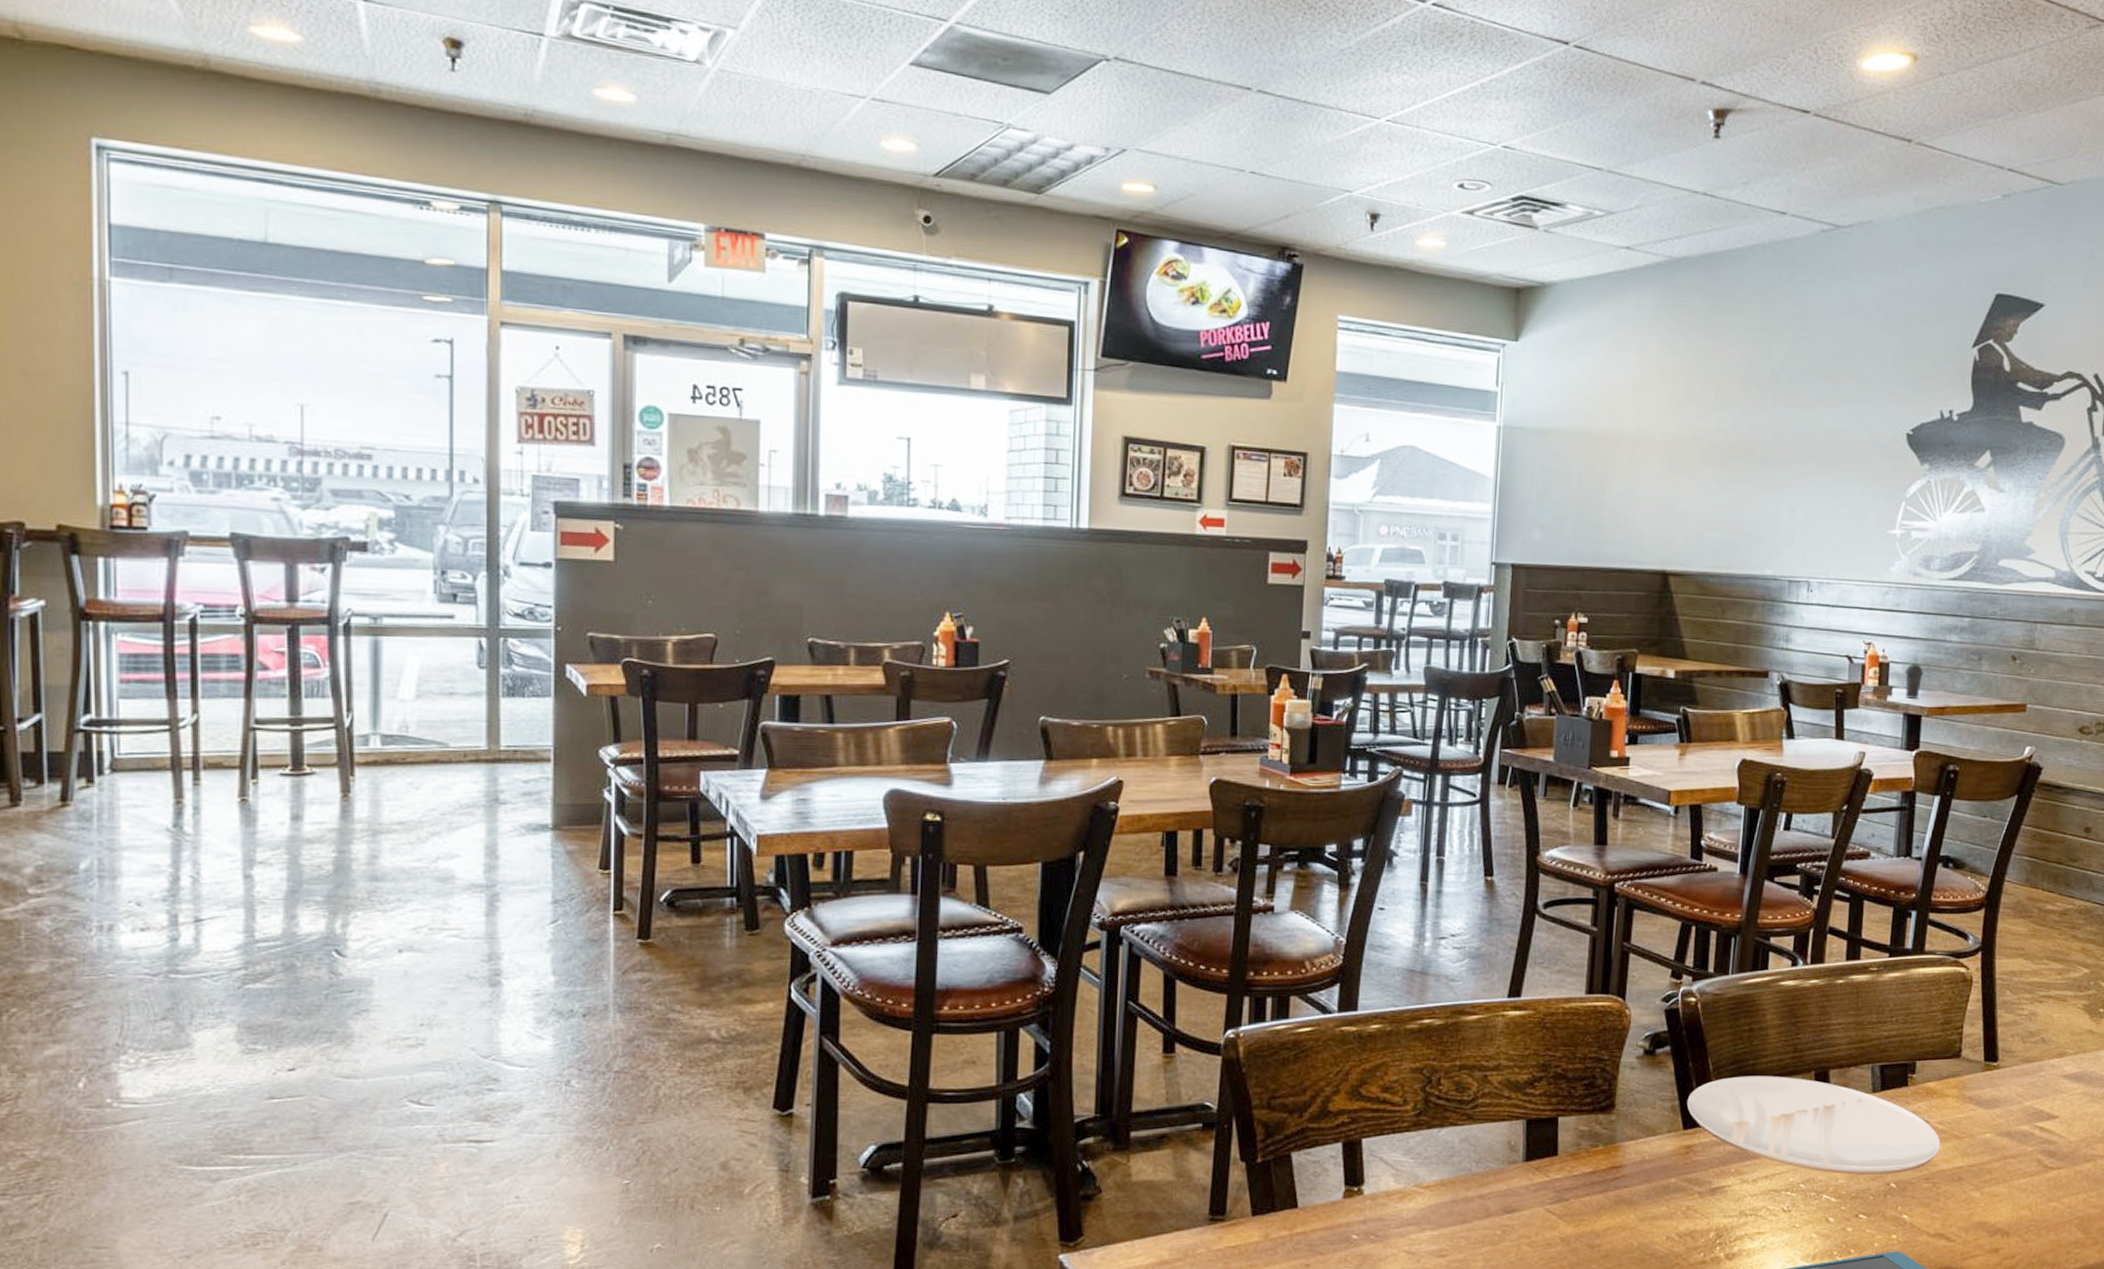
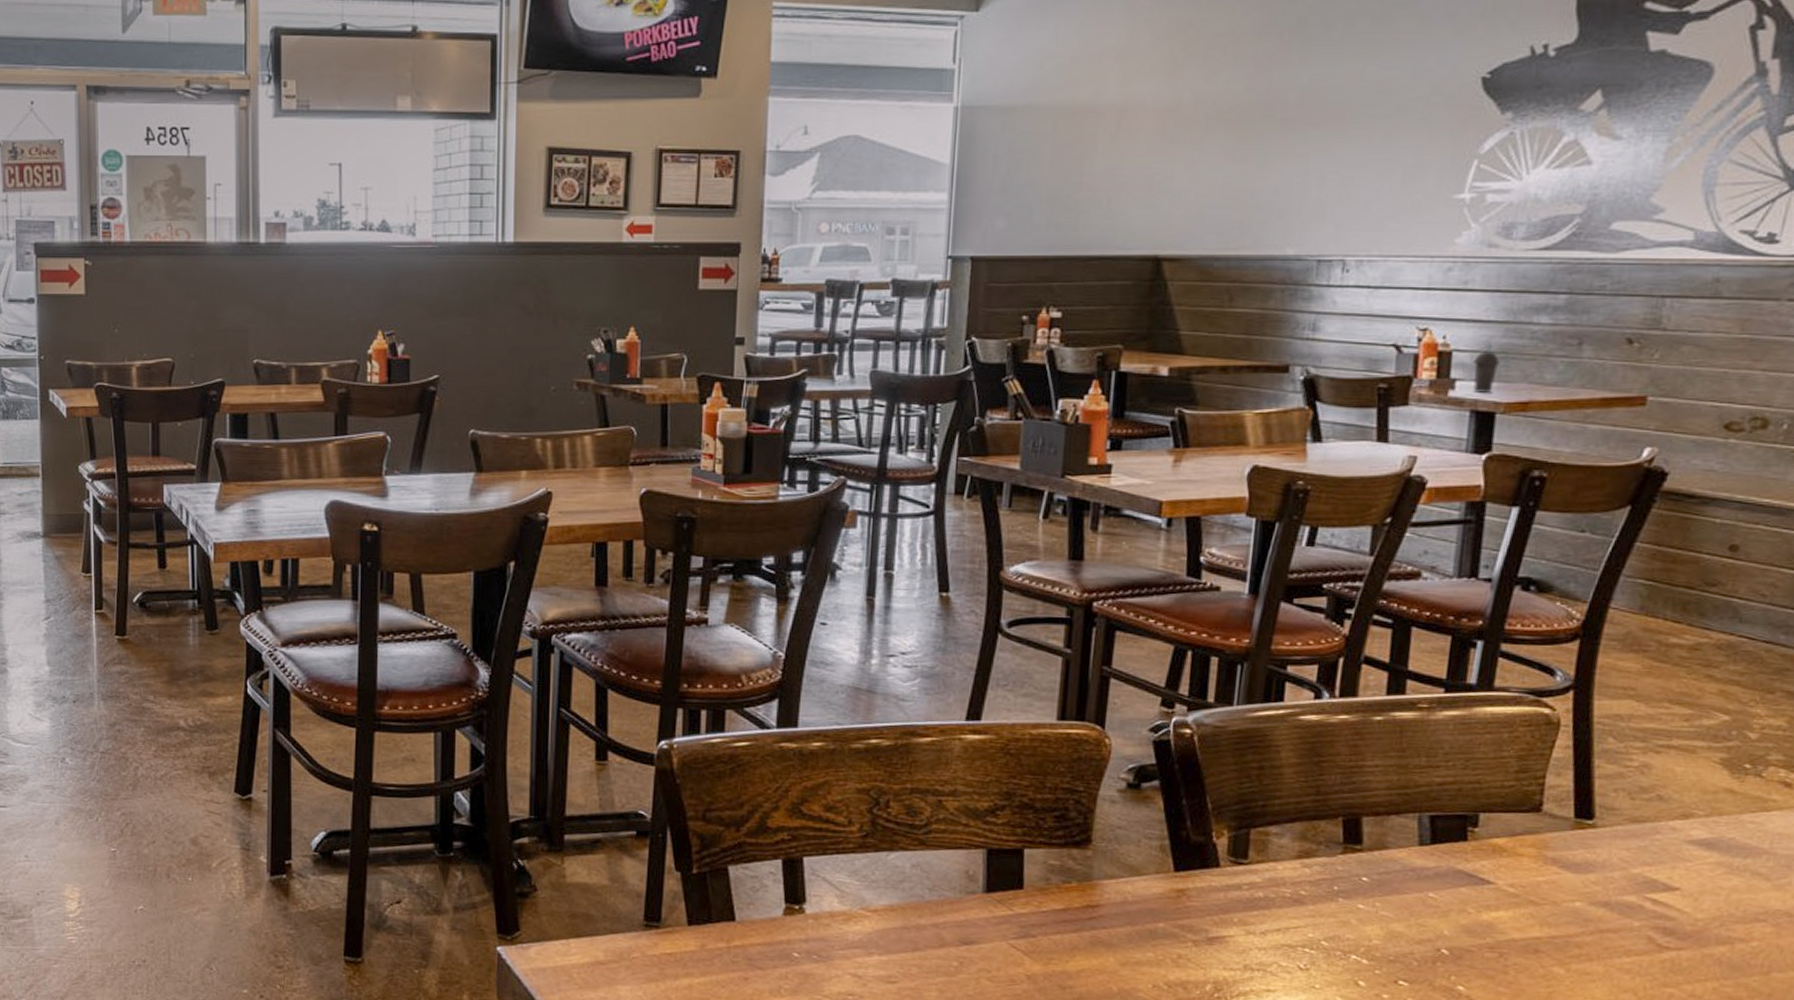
plate: present [1686,1076,1941,1175] -> none [1179,817,1511,939]

